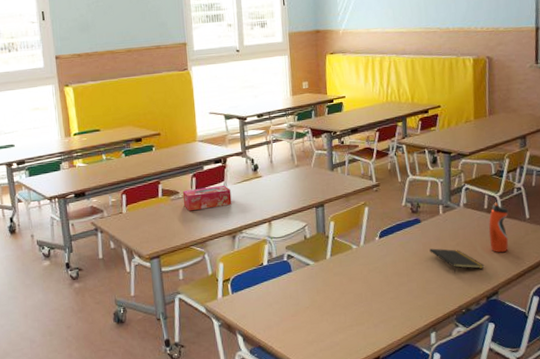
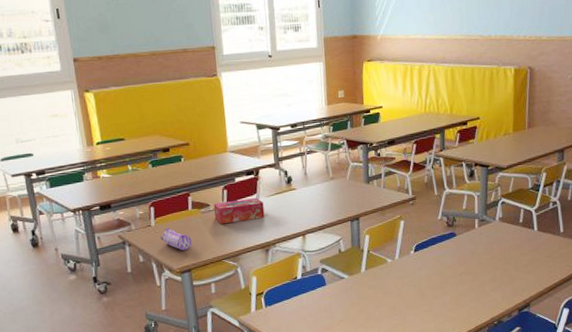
pencil case: none [131,214,162,237] -> present [161,227,192,251]
notepad: present [429,248,485,274] -> none [464,262,518,287]
water bottle: present [488,202,509,253] -> none [523,216,543,266]

